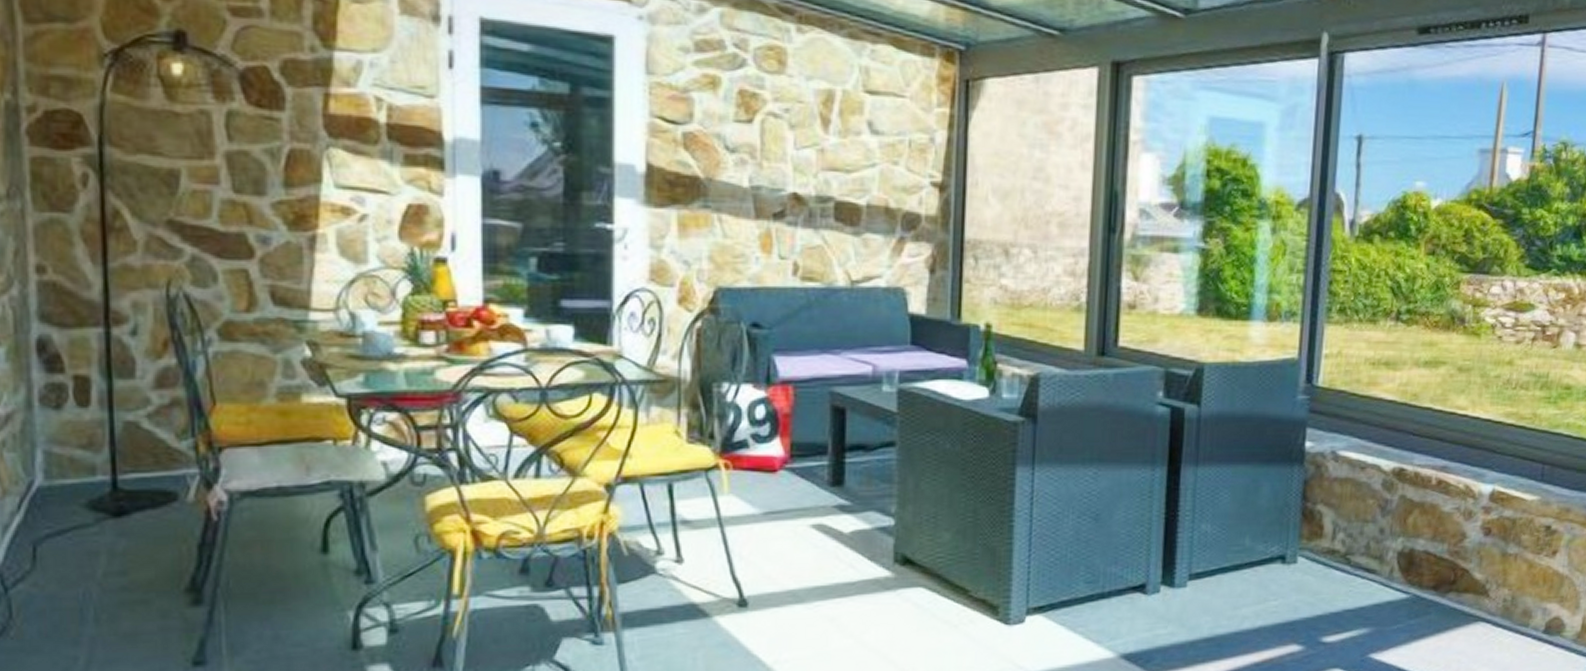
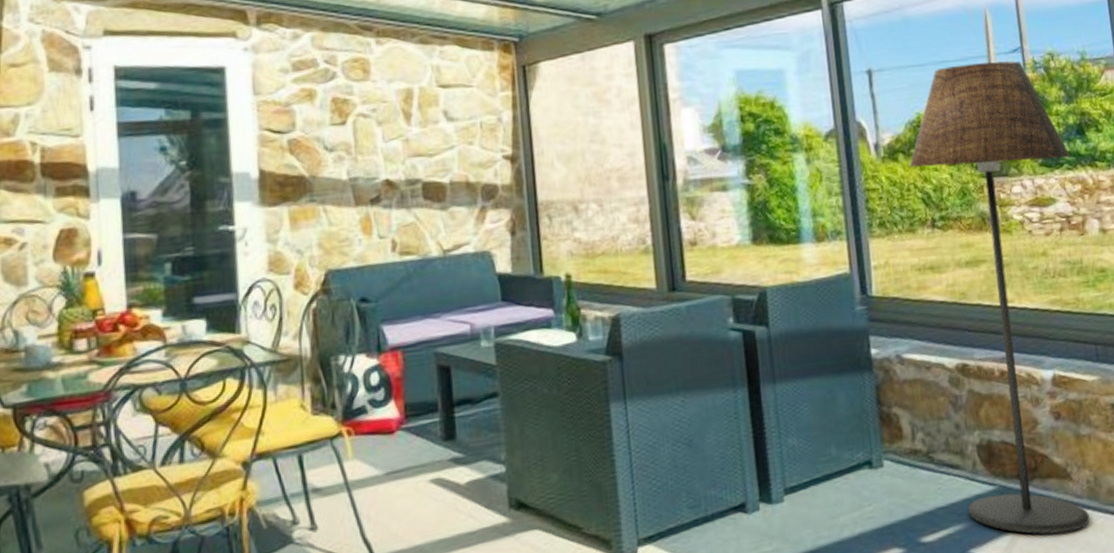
floor lamp: none [1376,143,1561,648] -> present [909,61,1090,535]

